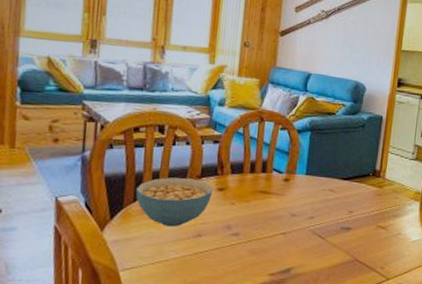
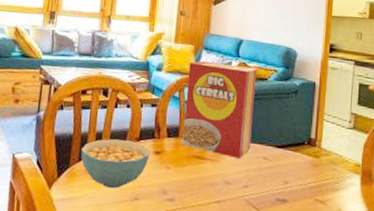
cereal box: none [246,95,325,191] -> present [182,60,257,158]

